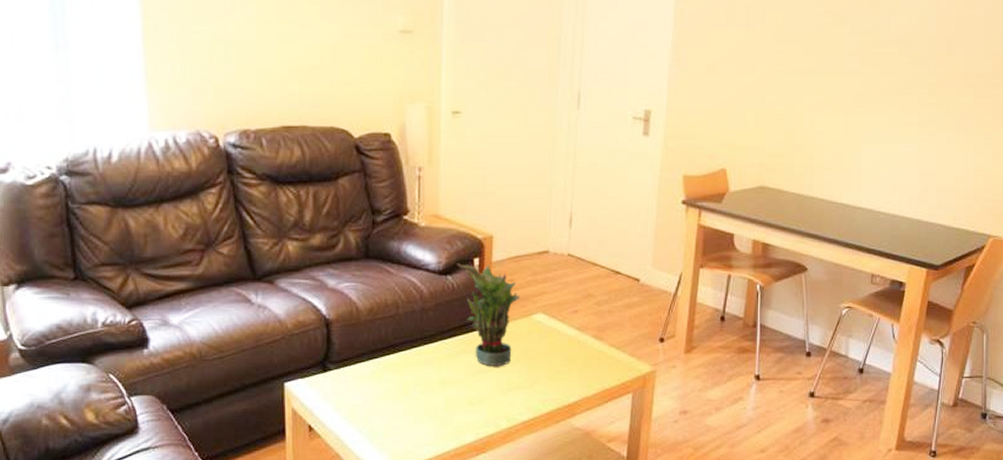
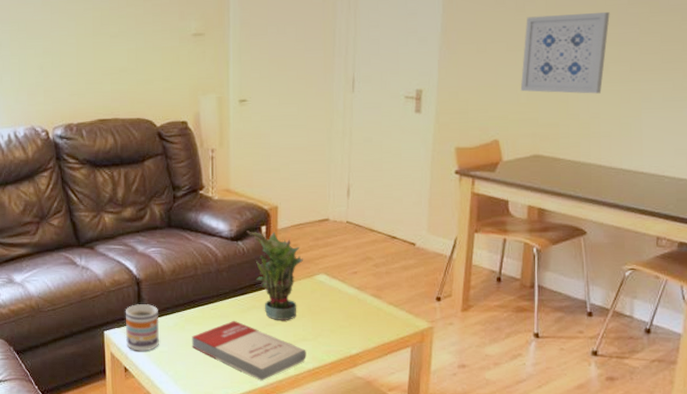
mug: none [310,350,353,406] -> present [125,304,160,351]
book: none [391,367,521,436] -> present [192,320,306,381]
wall art: none [748,38,835,124] -> present [520,11,610,94]

